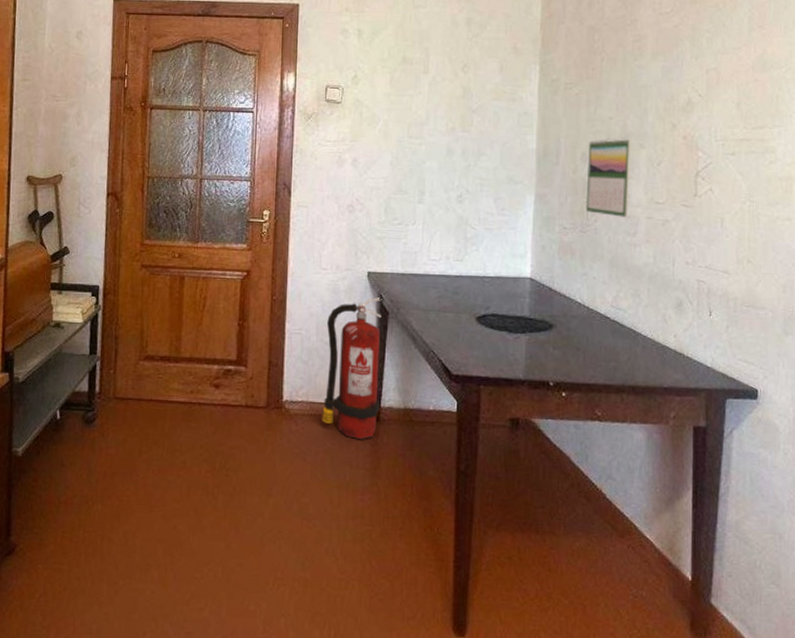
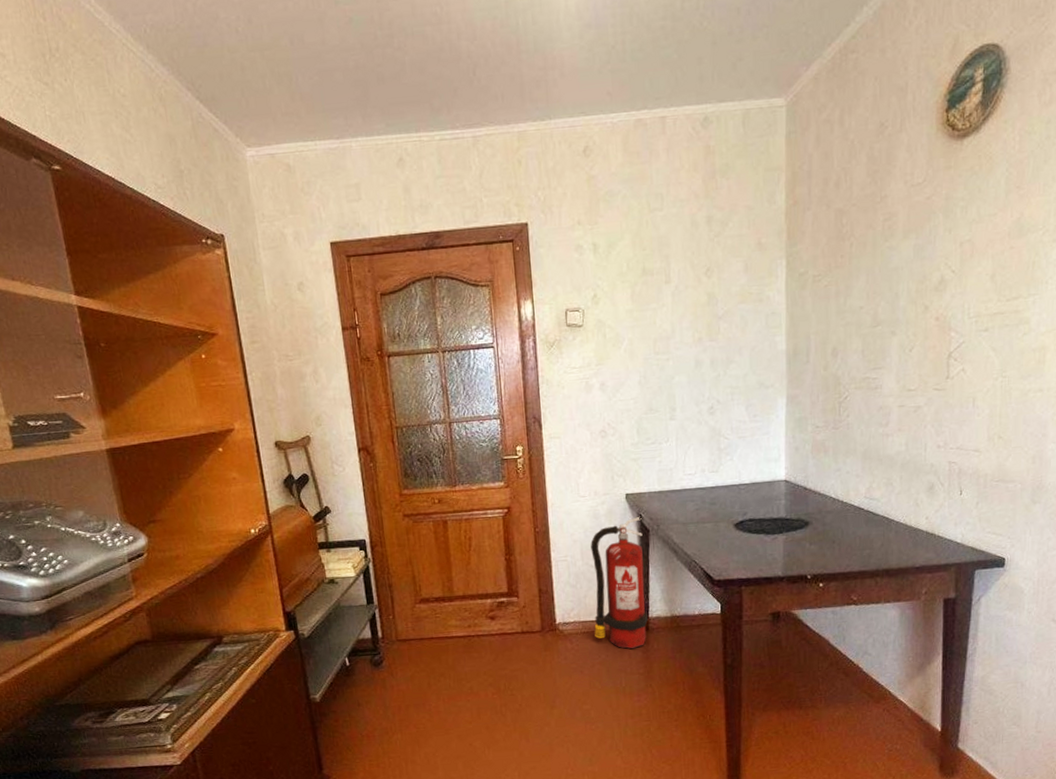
calendar: present [586,137,633,218] -> none [837,325,884,409]

